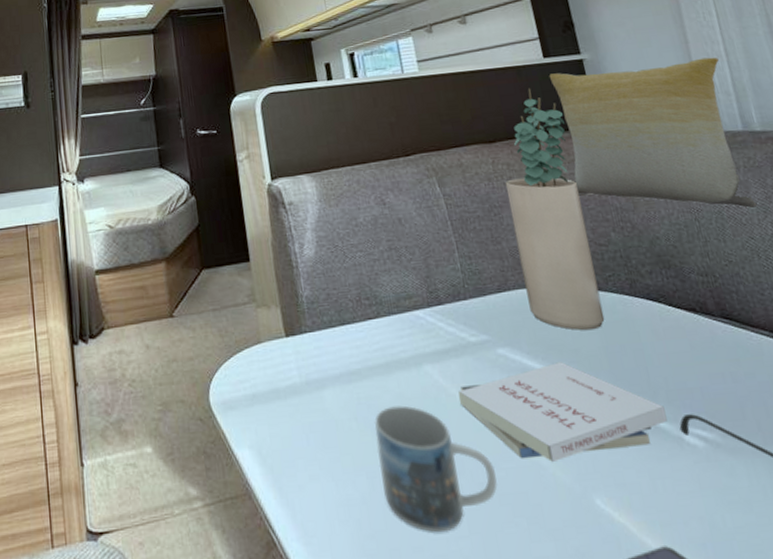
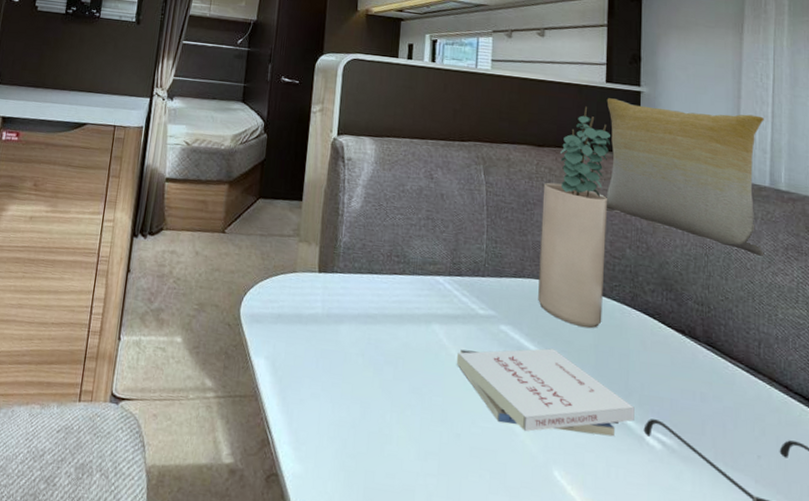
mug: present [373,405,498,532] -> none [372,352,473,468]

